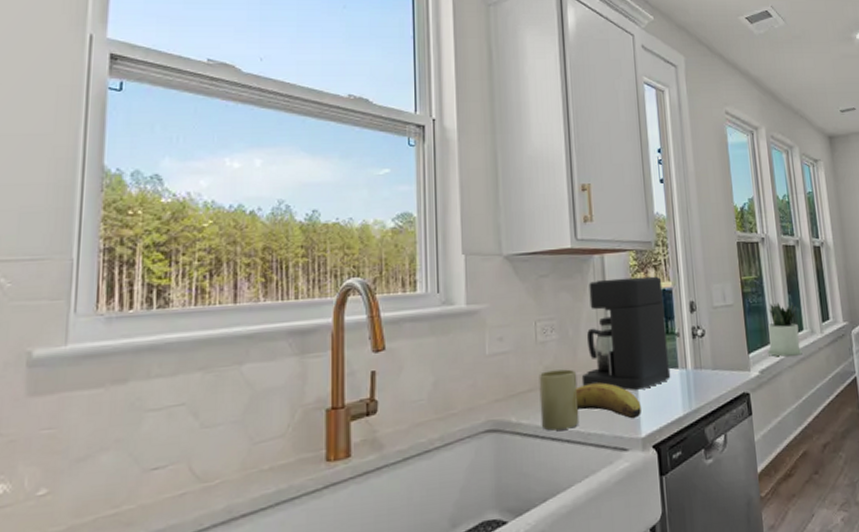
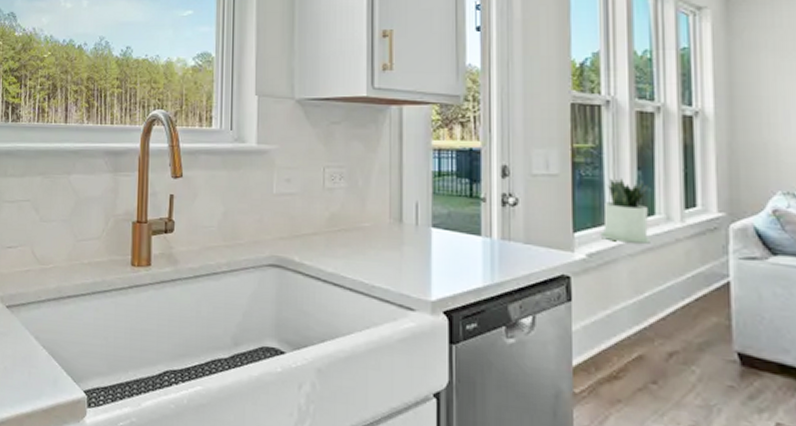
mug: present [538,369,580,431] -> none [324,217,364,278]
fruit: present [576,382,641,419] -> none [362,236,433,280]
coffee maker: present [581,276,671,391] -> none [369,132,471,253]

